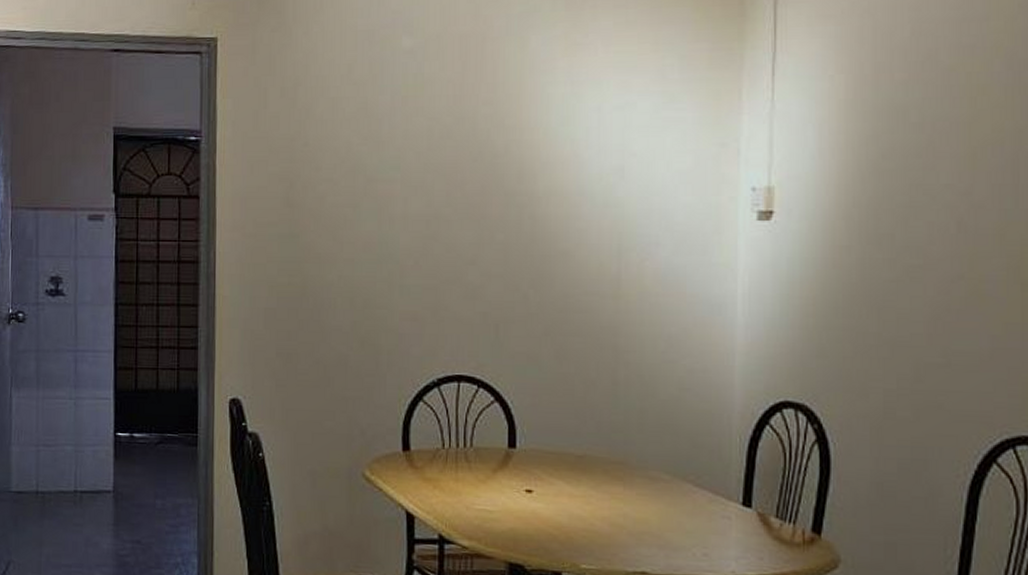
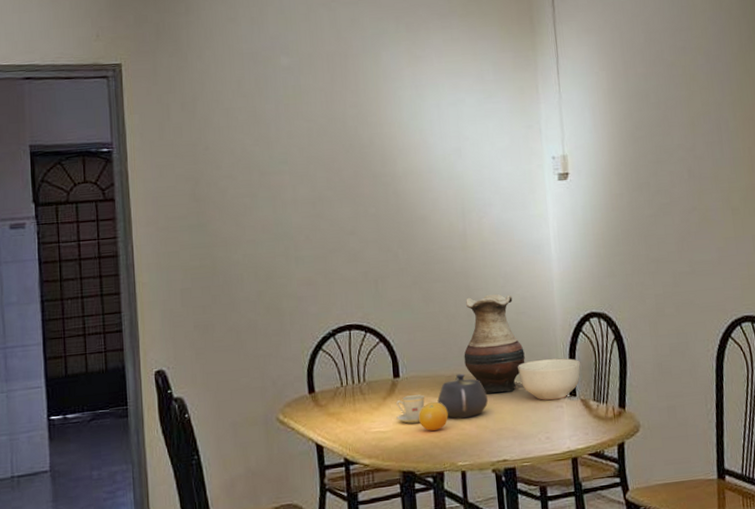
teacup: none [508,472,545,507] -> present [396,394,425,424]
fruit: none [536,484,574,520] -> present [419,401,448,431]
teapot: none [562,455,629,511] -> present [437,373,489,419]
vase: none [602,360,685,488] -> present [464,293,525,394]
bowl: none [673,452,763,508] -> present [518,358,581,401]

